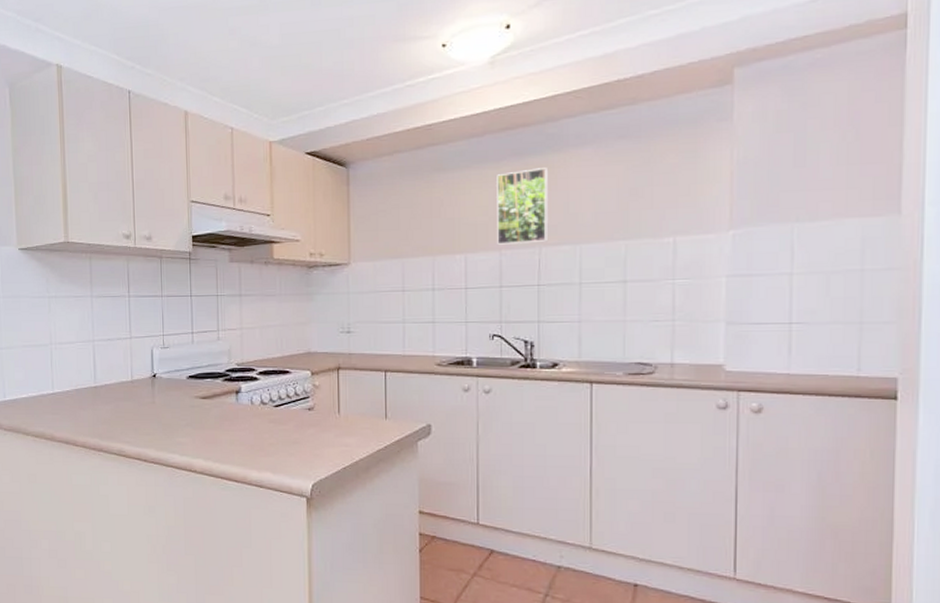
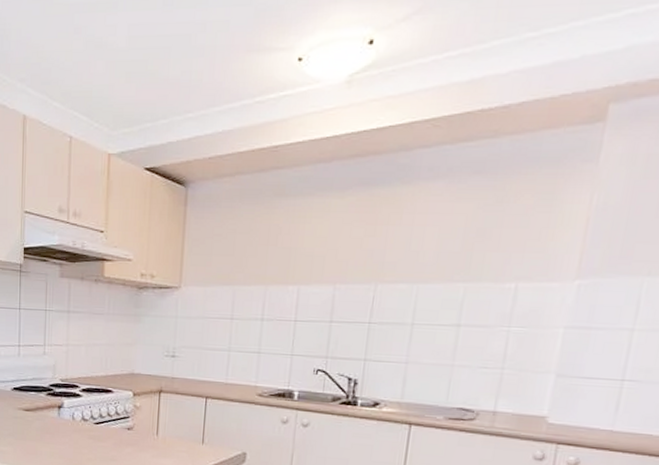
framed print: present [497,168,549,246] -> none [332,200,395,280]

